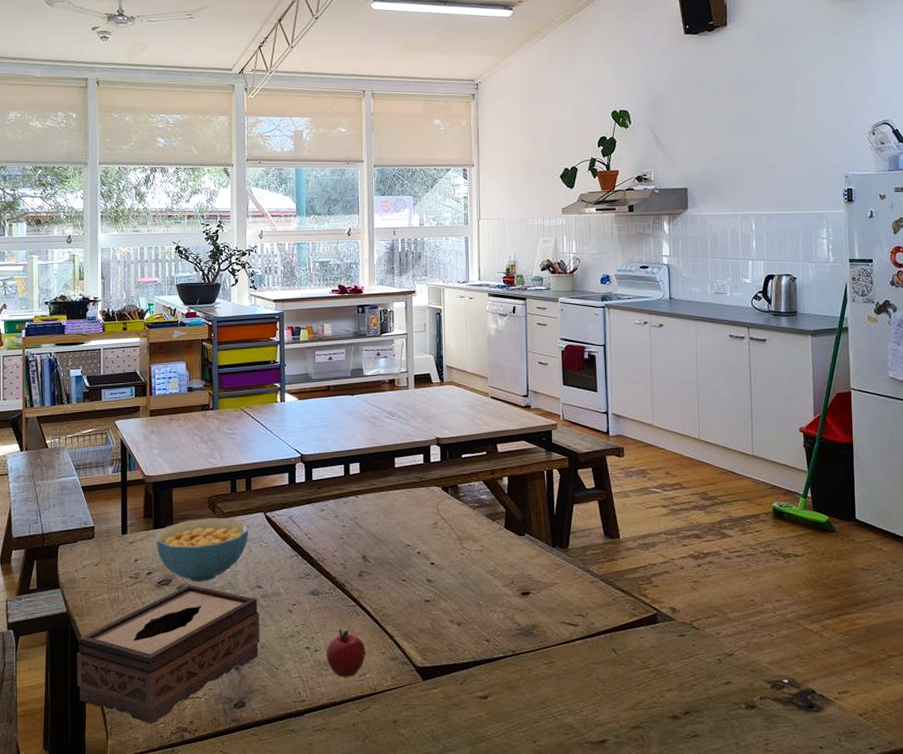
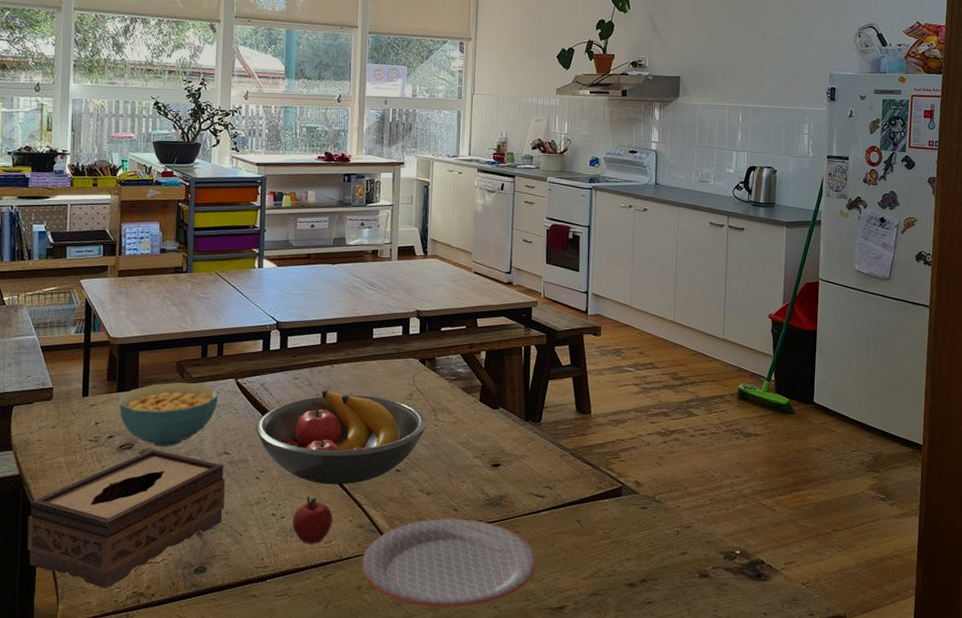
fruit bowl: none [285,521,453,617] -> present [255,390,427,485]
plate: none [396,650,574,741] -> present [361,519,537,607]

